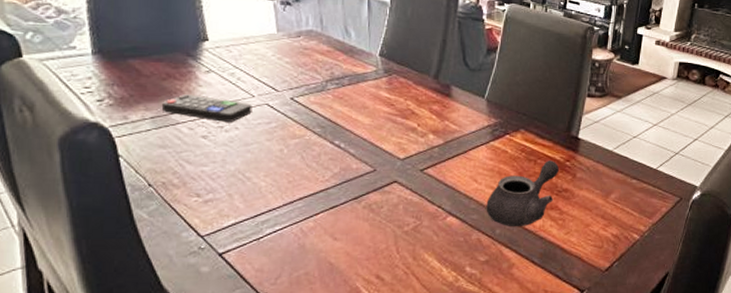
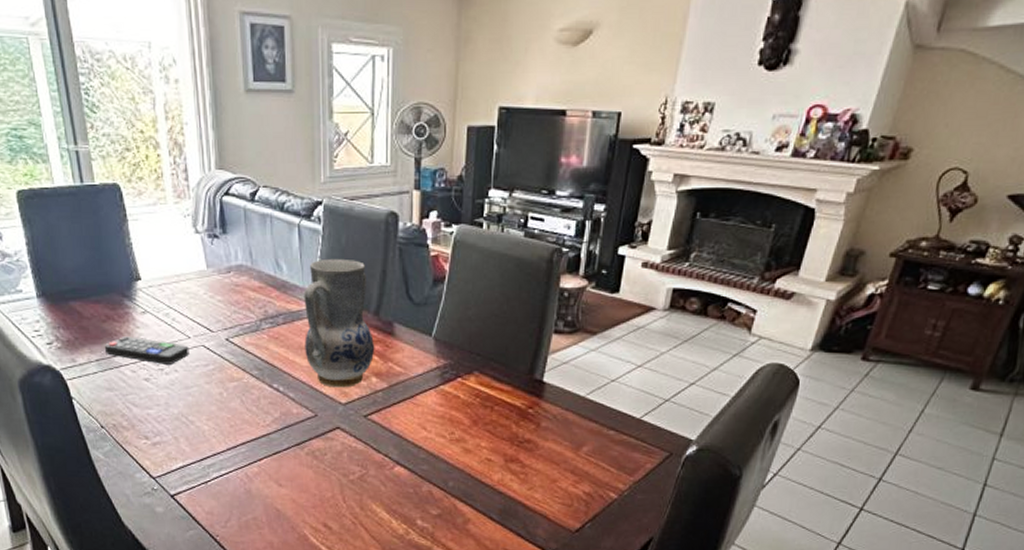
vase: none [367,28,434,144] -> present [304,258,375,388]
teapot: present [486,160,559,227] -> none [437,407,520,480]

